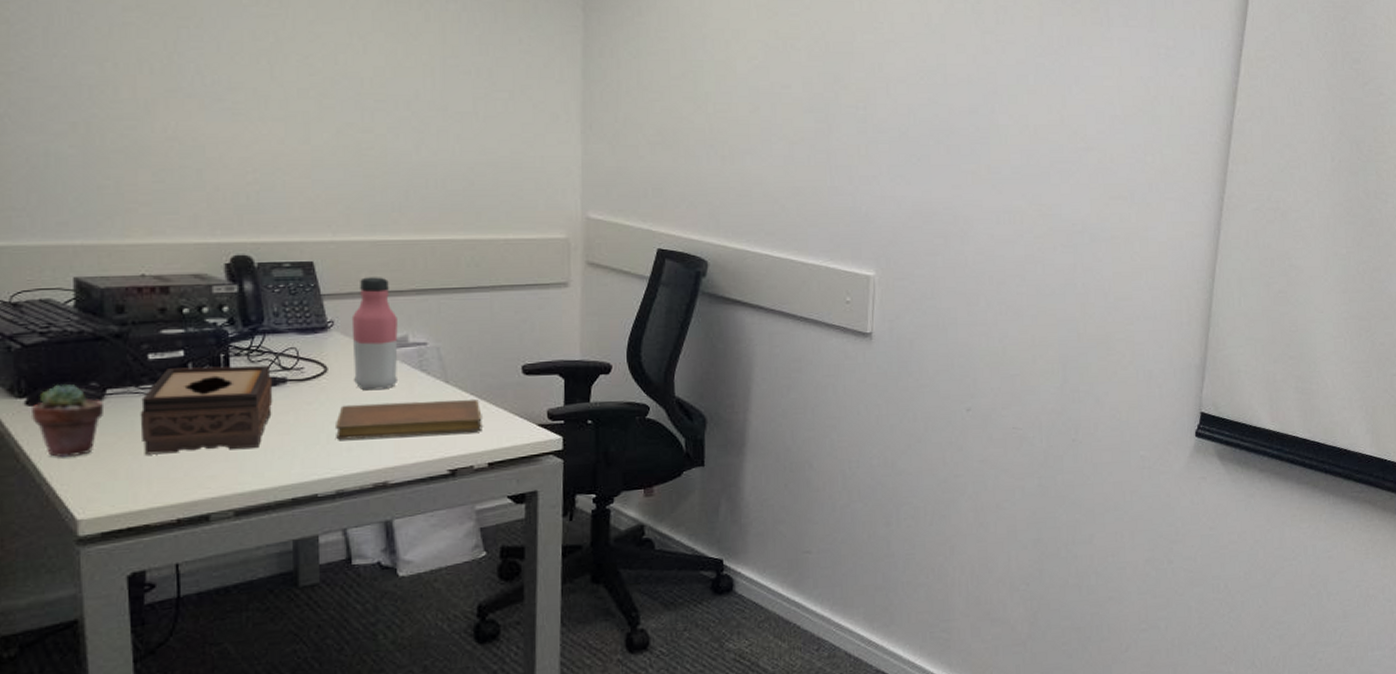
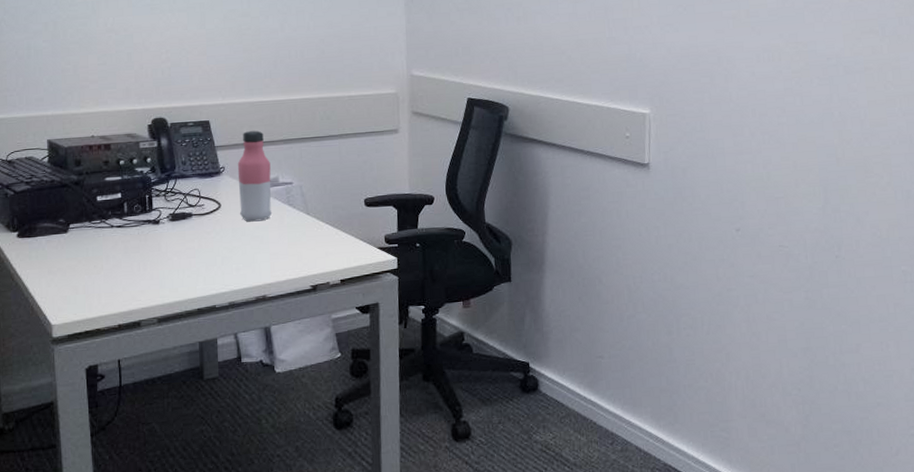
potted succulent: present [30,383,105,458] -> none [20,220,69,278]
tissue box: present [140,365,273,455] -> none [92,203,183,275]
notebook: present [336,399,483,440] -> none [228,228,336,262]

